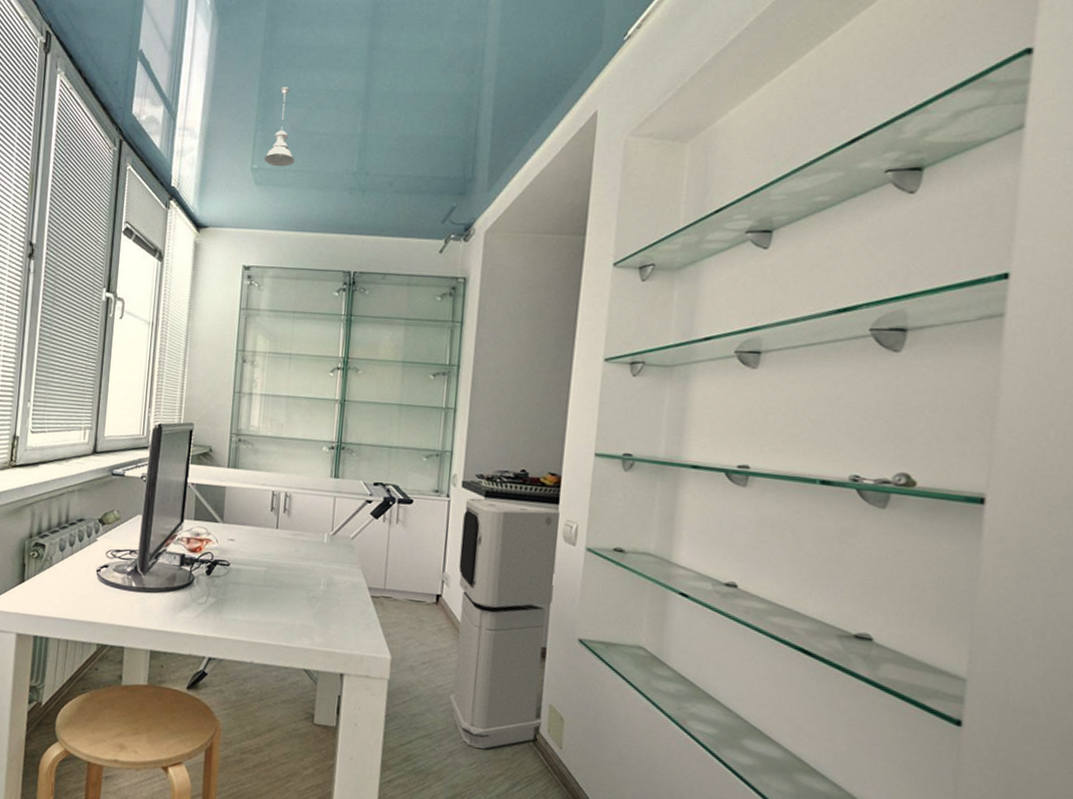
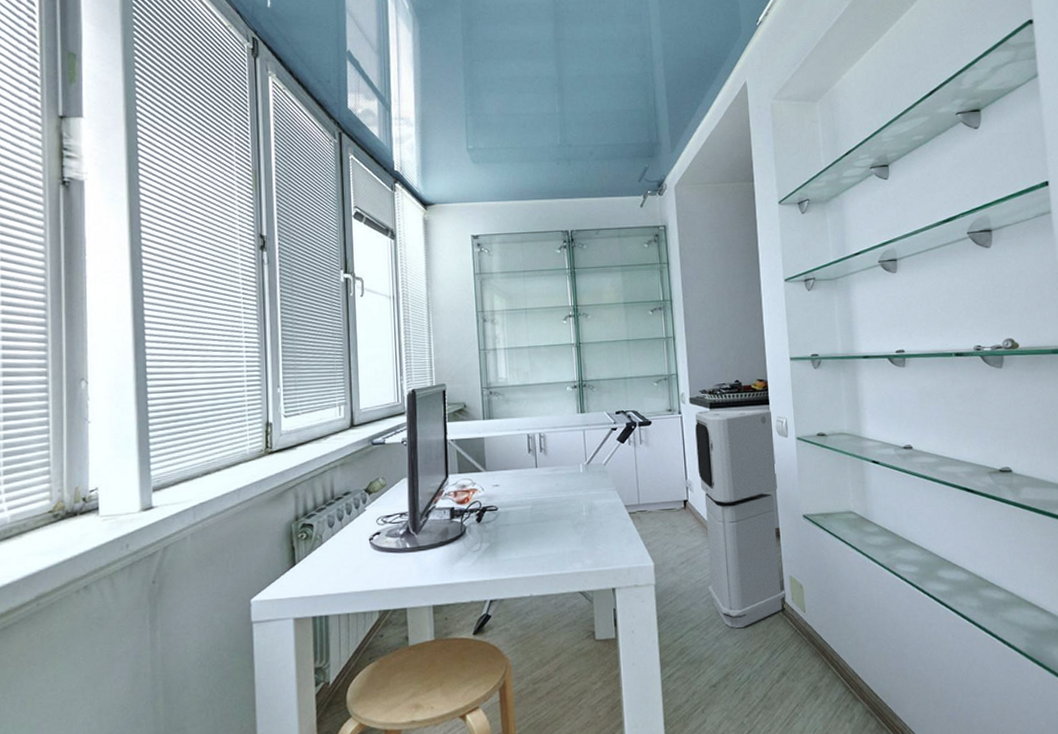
pendant light: present [264,87,296,167] -> none [477,77,506,146]

